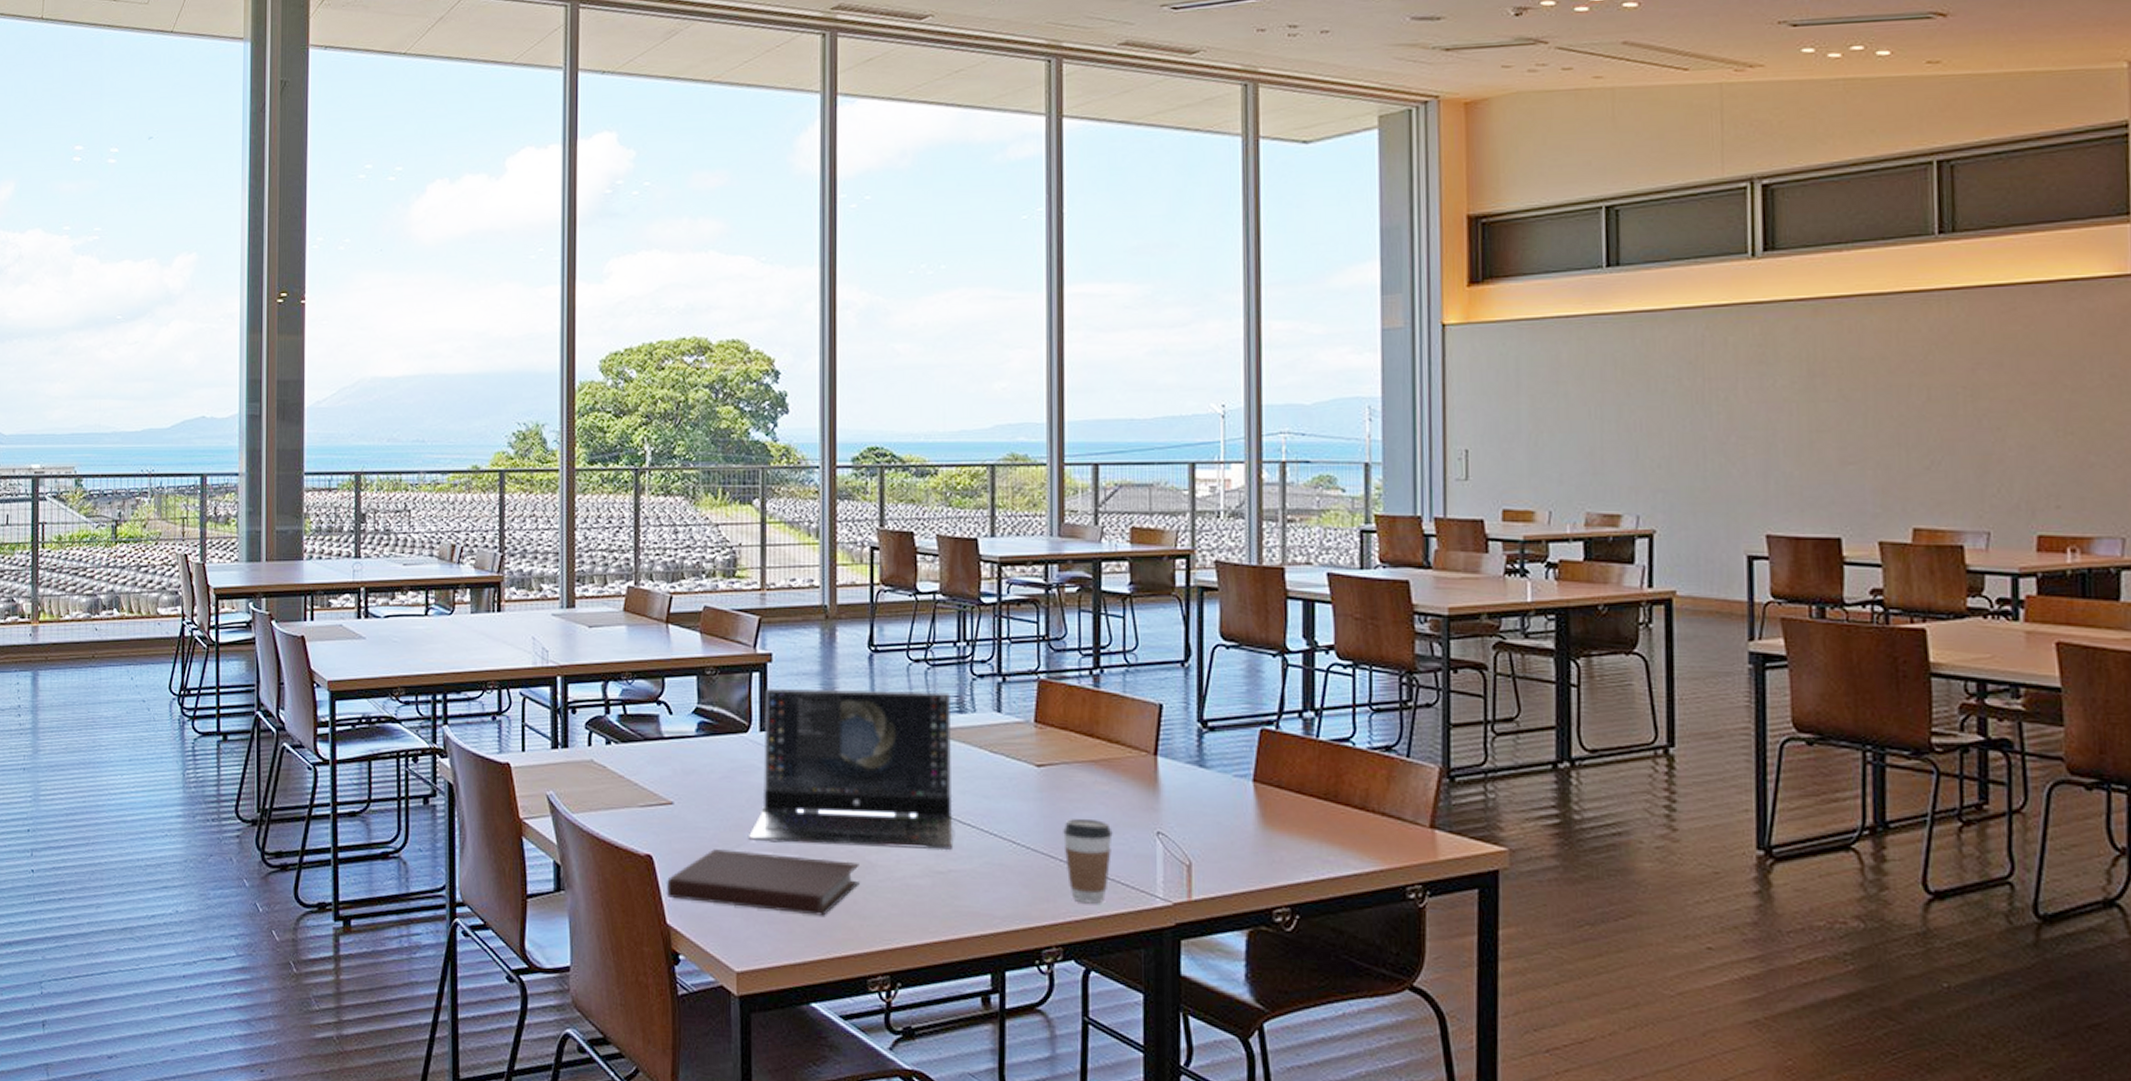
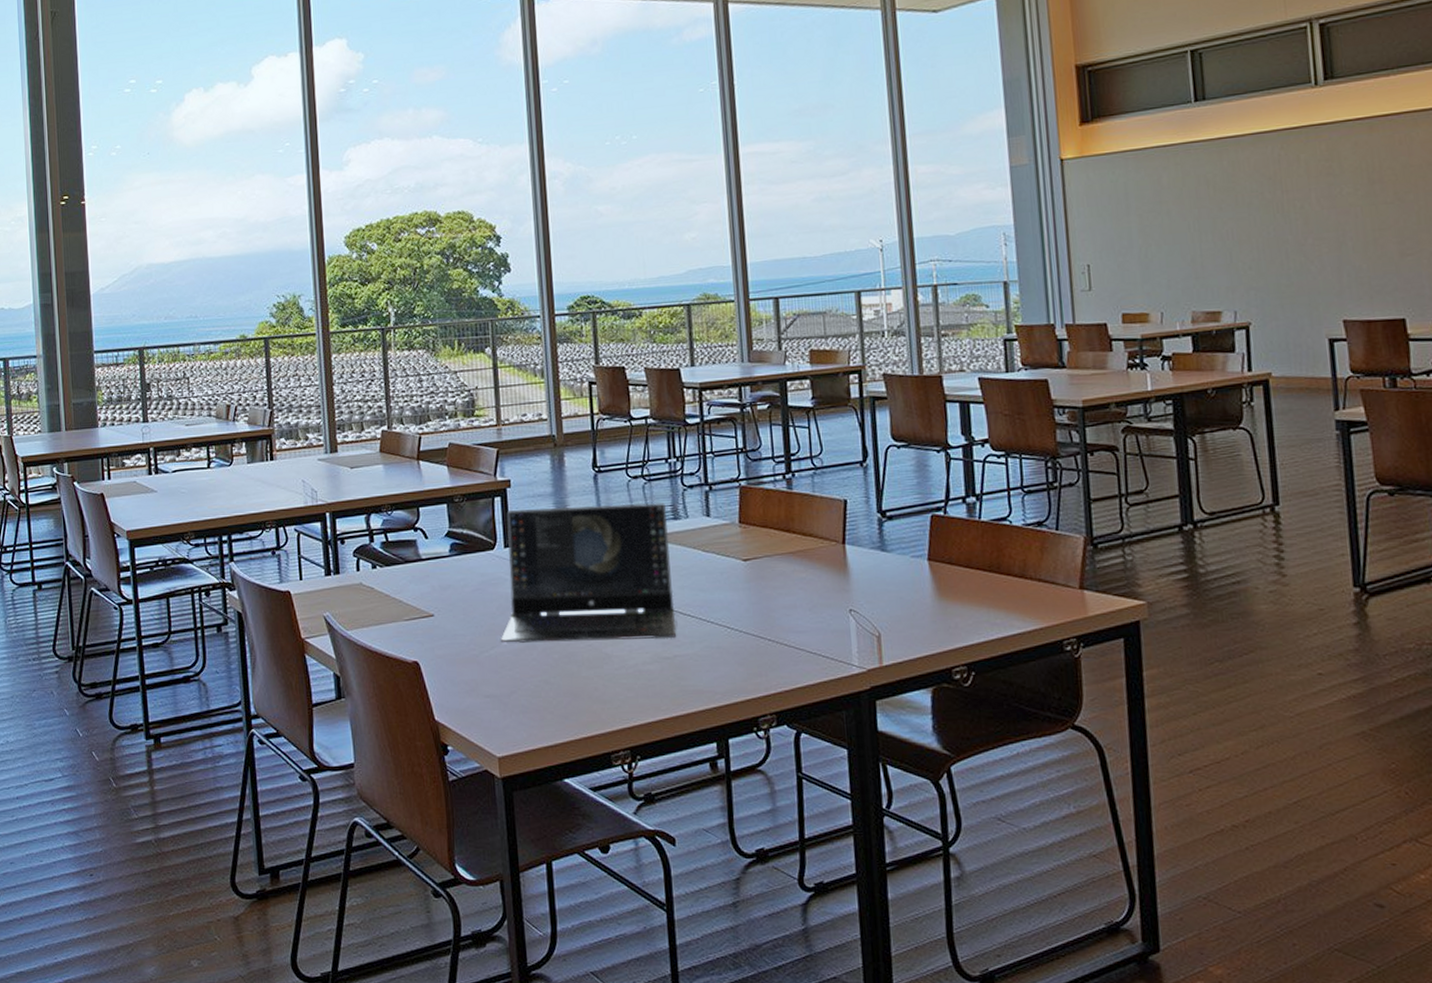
notebook: present [666,849,860,916] -> none [432,652,599,703]
coffee cup: present [1063,818,1113,904] -> none [769,602,812,675]

